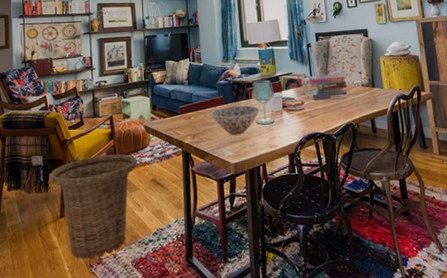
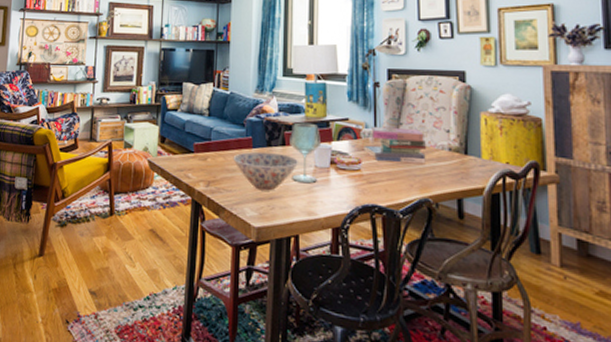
basket: present [49,154,137,259] -> none [32,188,135,313]

